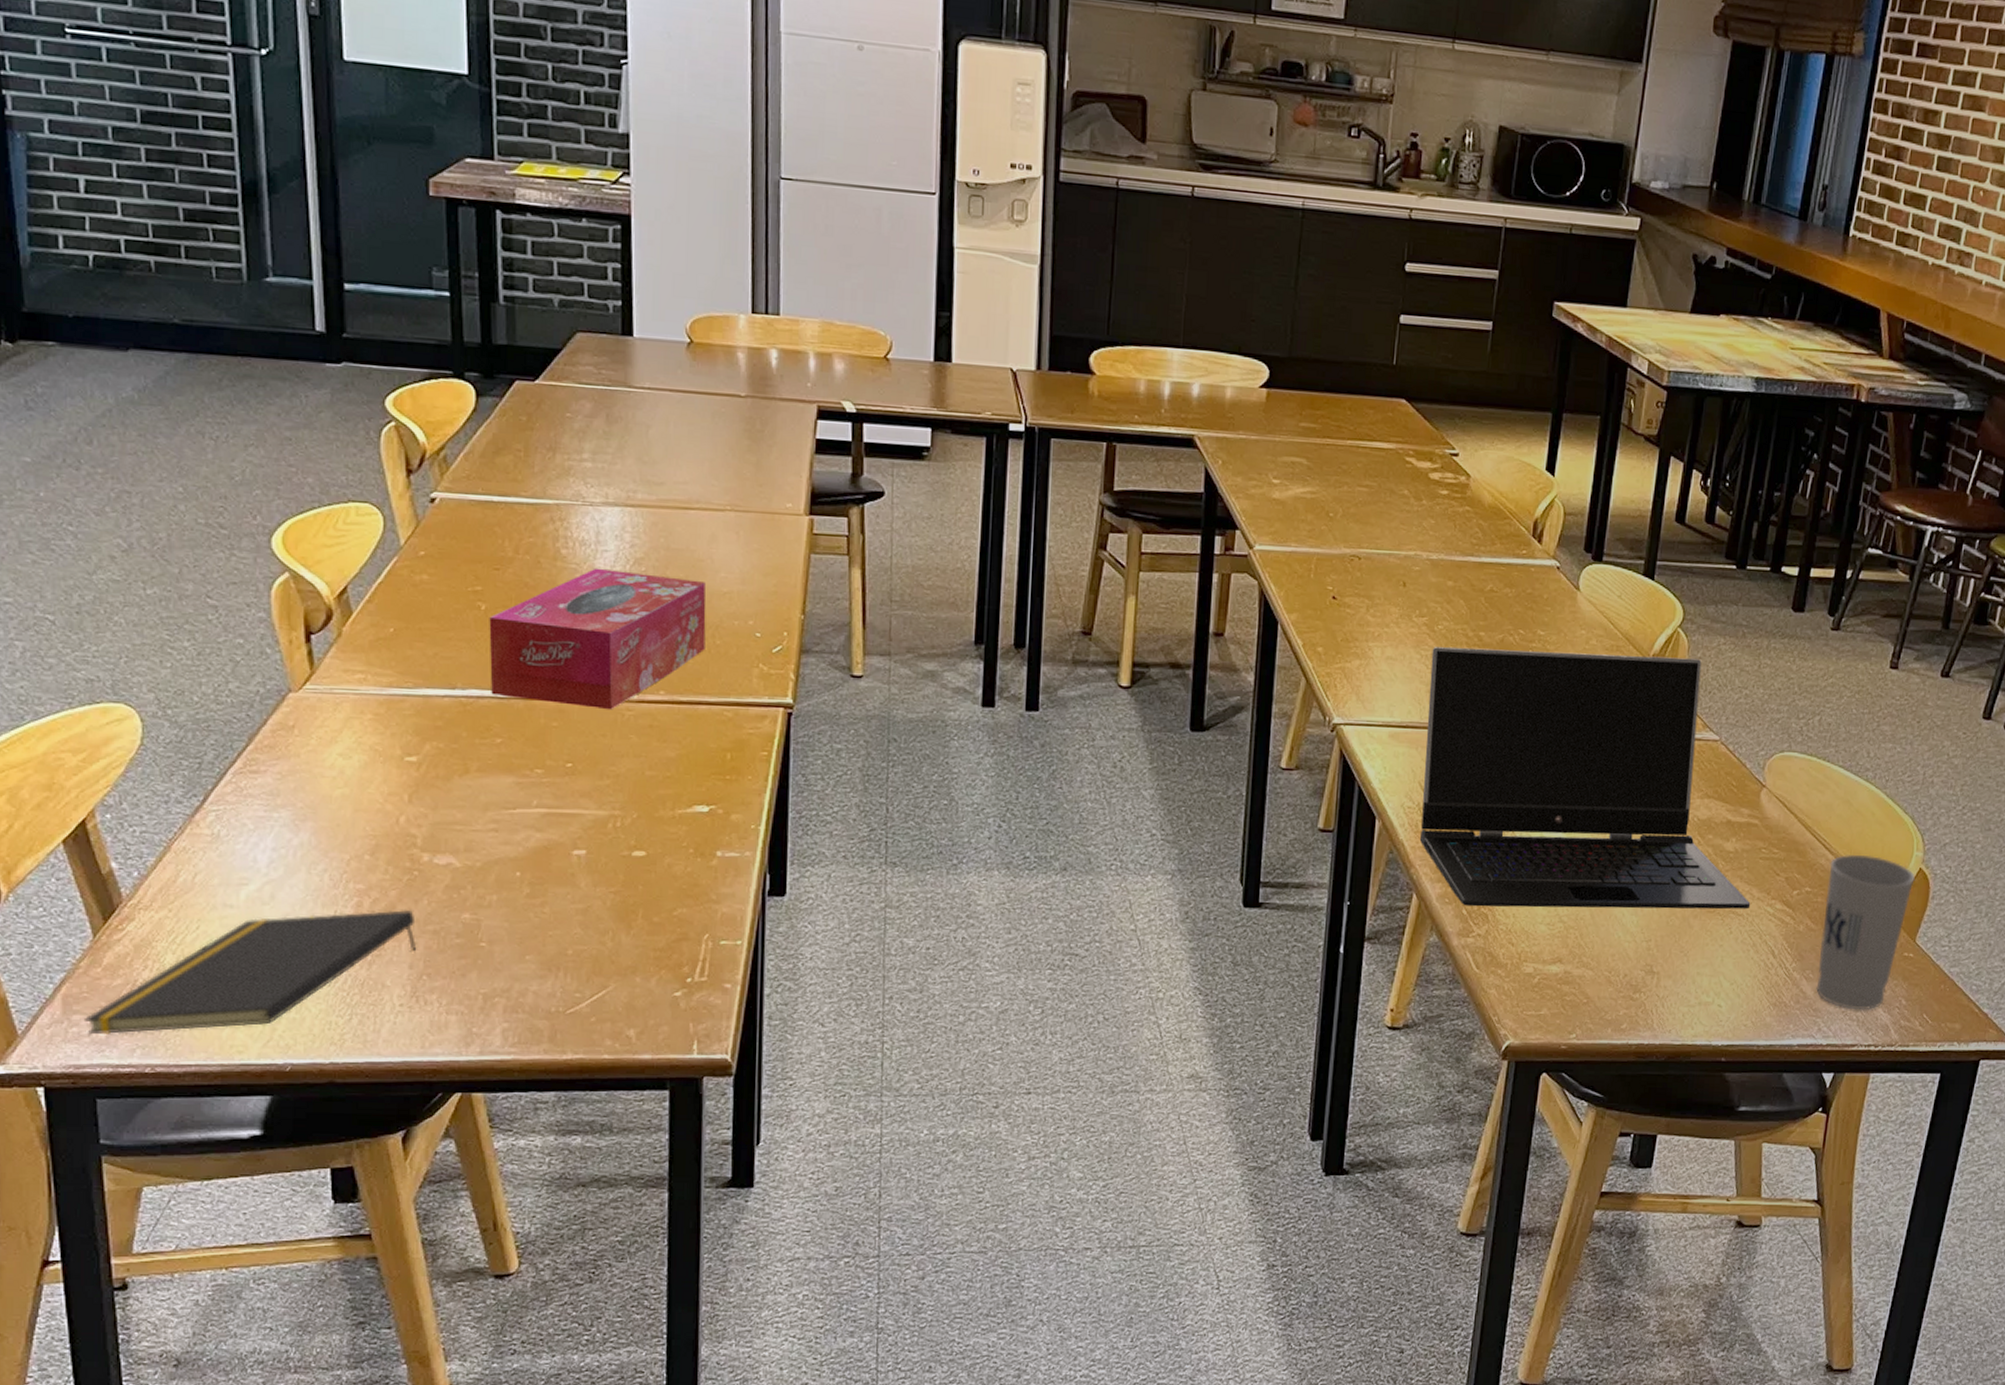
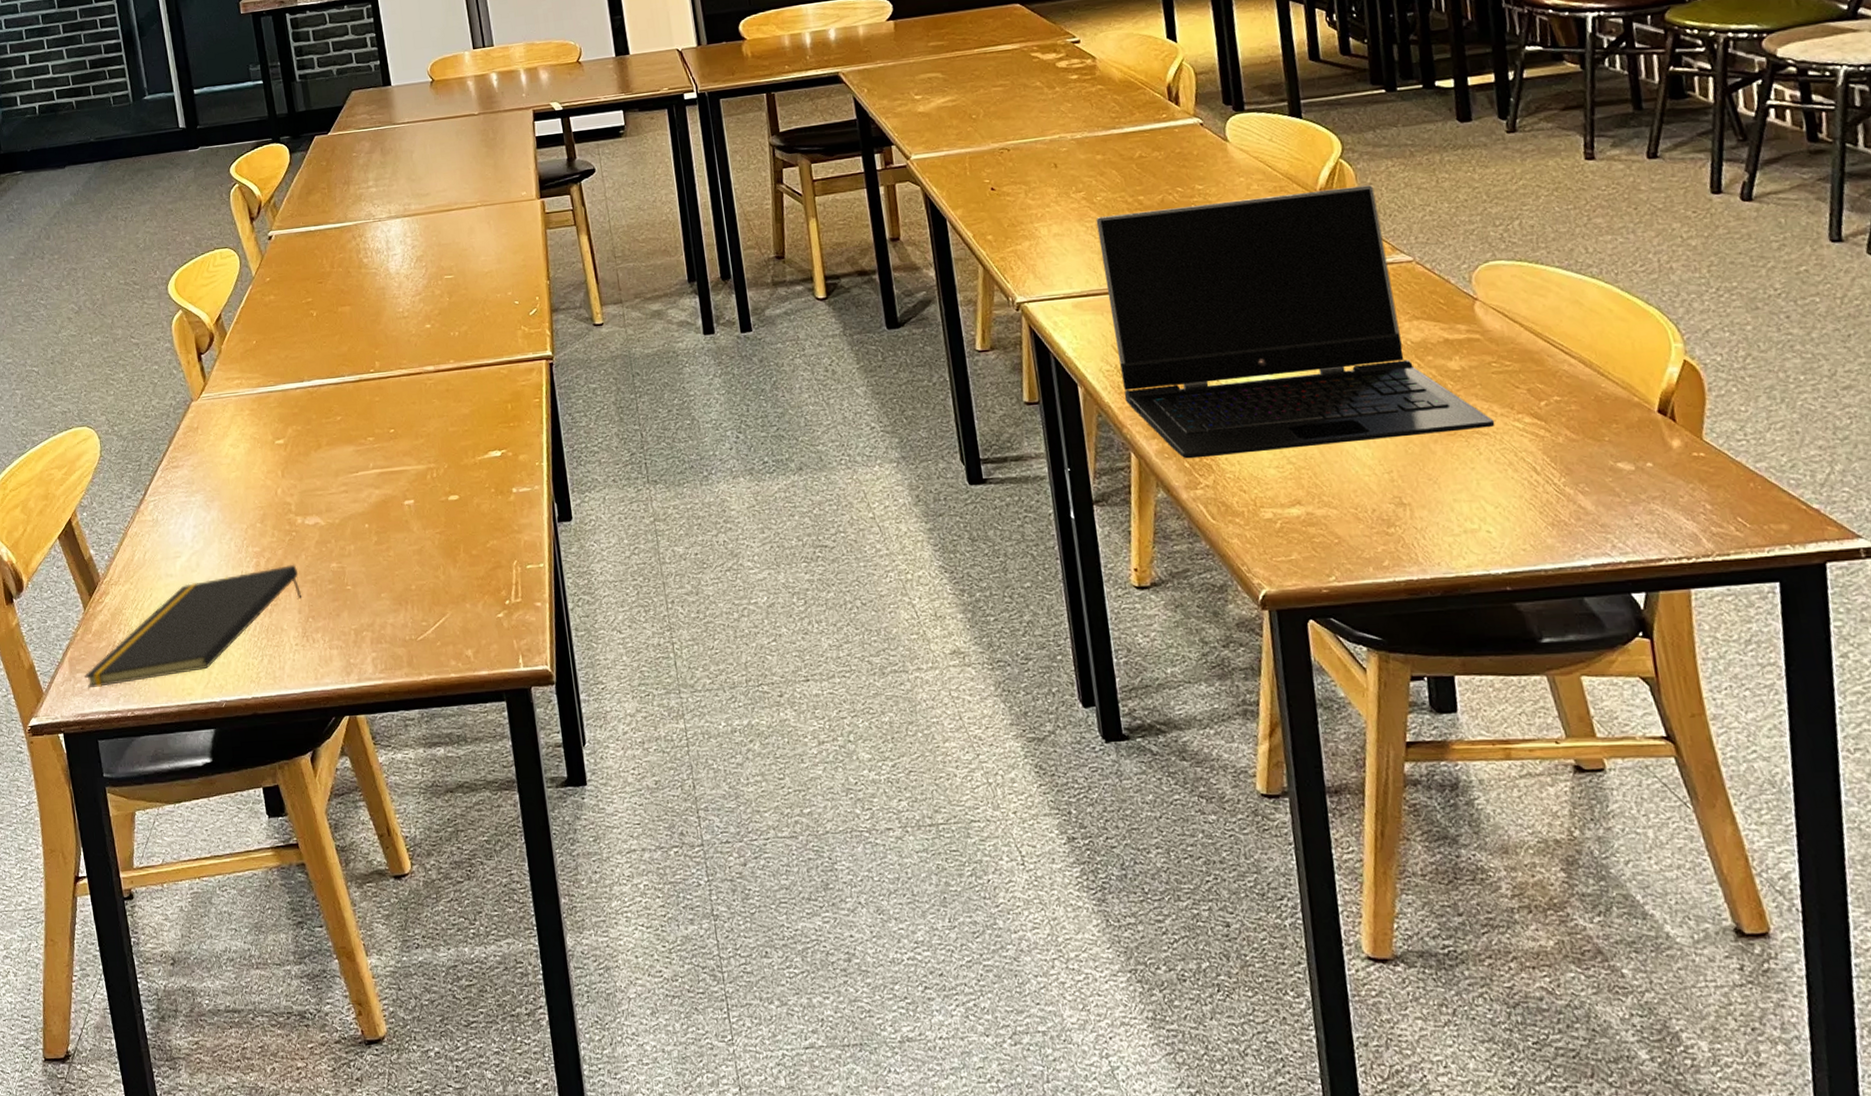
tissue box: present [489,567,706,710] -> none [320,266,479,383]
cup: present [1816,855,1915,1011] -> none [1574,354,1684,521]

